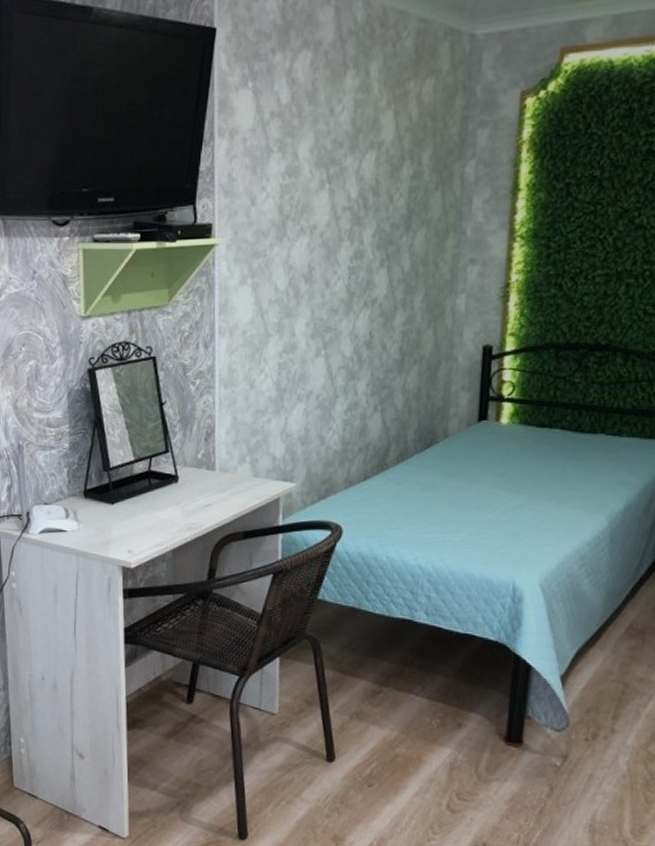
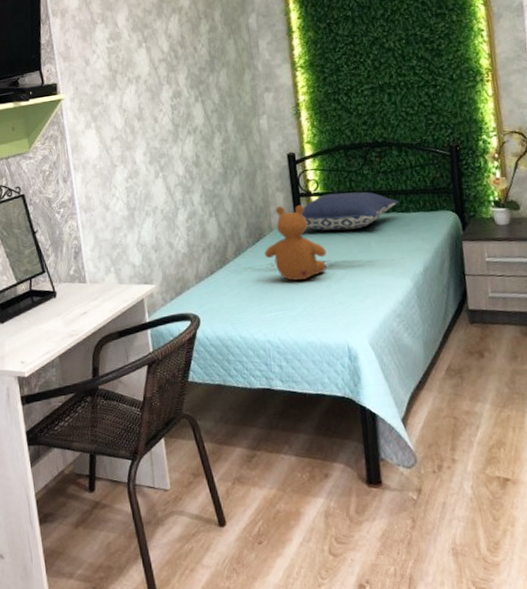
teddy bear: none [433,409,509,501] -> present [264,204,327,281]
pillow: none [486,401,611,448] -> present [301,191,399,231]

